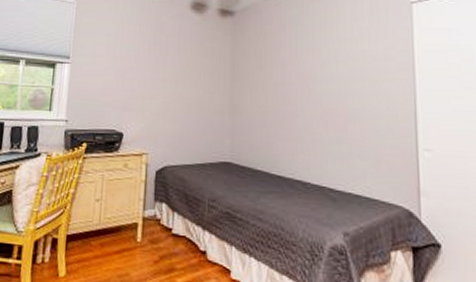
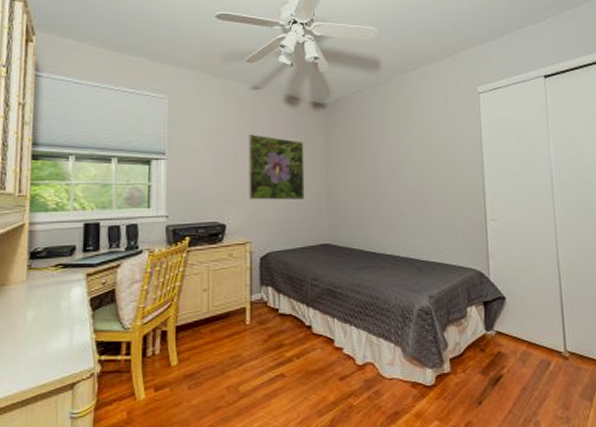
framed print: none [148,41,209,113] -> present [248,134,305,201]

